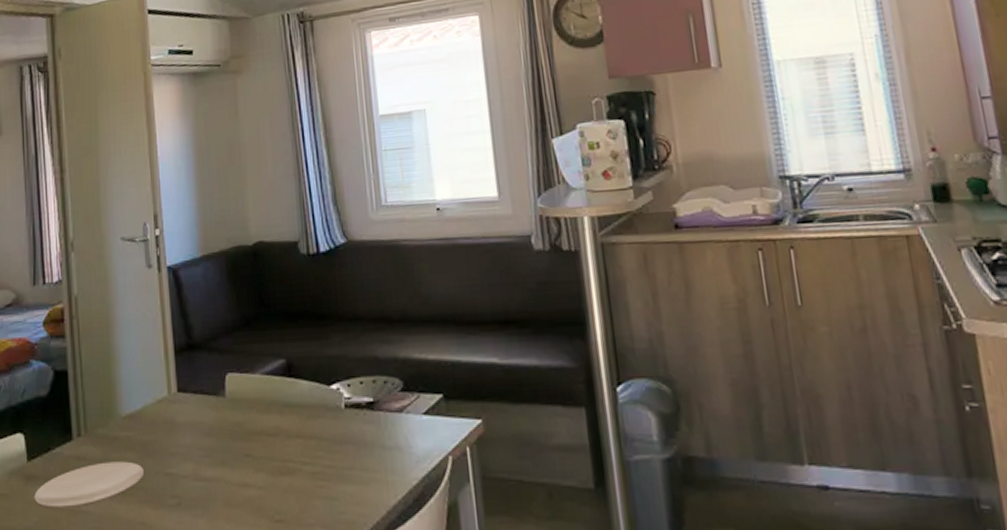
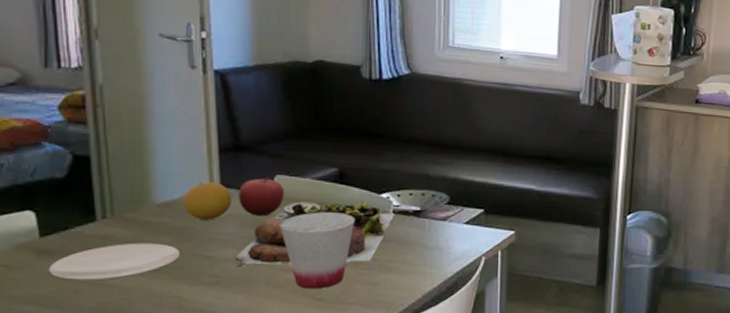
fruit: none [145,386,189,431] -> present [183,181,232,220]
fruit: none [194,376,237,423] -> present [238,177,285,217]
food platter: none [194,396,346,487] -> present [236,201,394,269]
cup: none [233,411,308,508] -> present [279,212,356,289]

